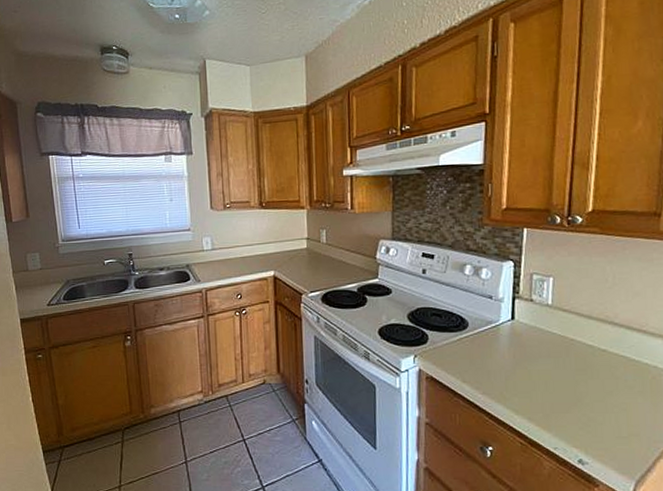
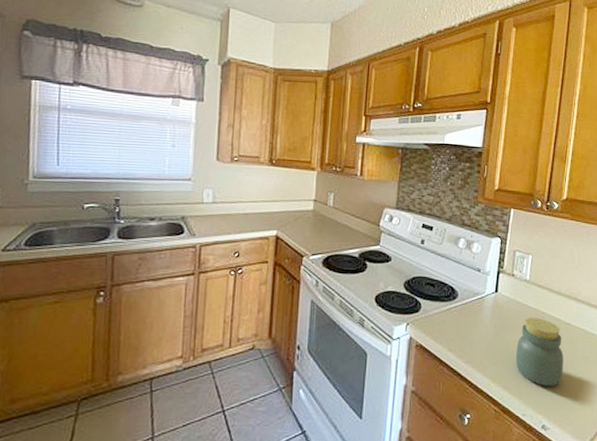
jar: none [541,345,601,419] -> present [515,318,563,387]

